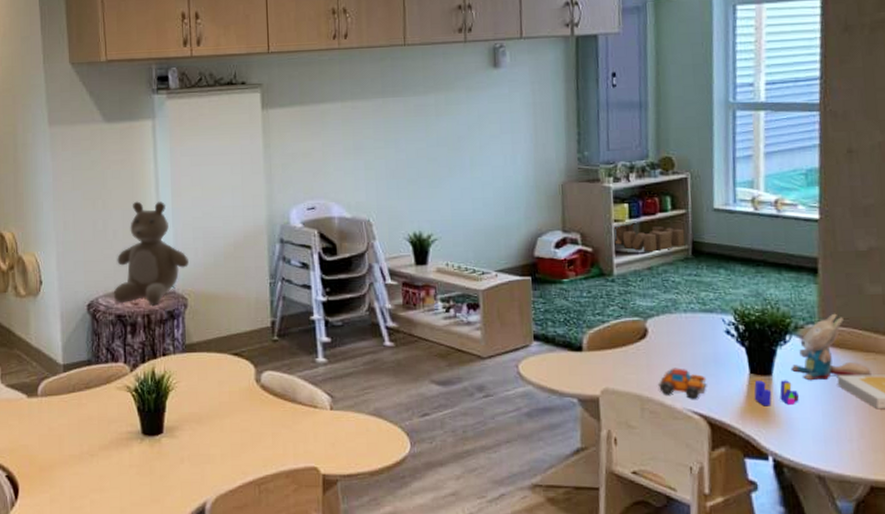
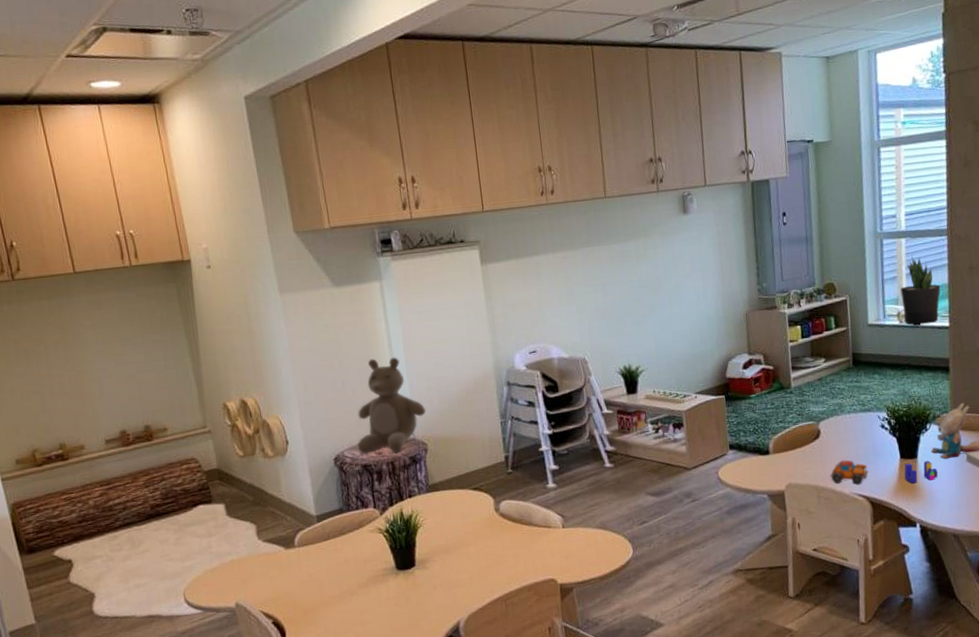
wooden blocks: present [614,223,685,252] -> none [790,342,847,366]
planter: none [756,130,809,215] -> present [900,254,941,325]

